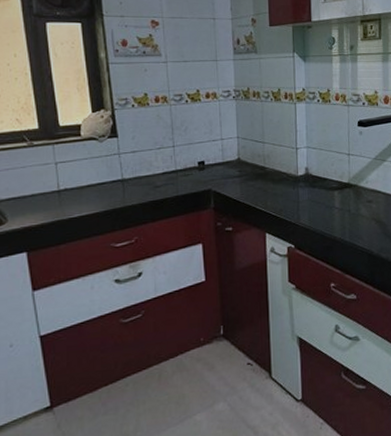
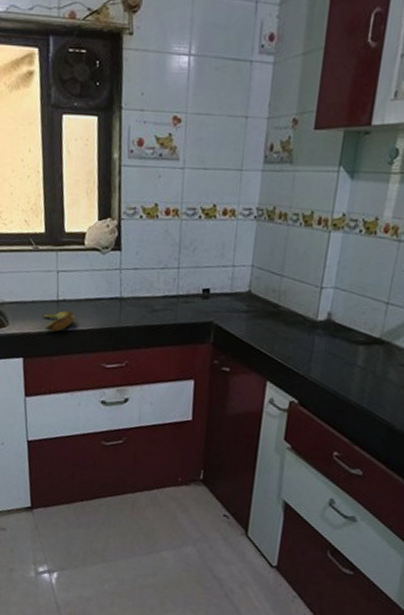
banana: none [43,198,80,221] -> present [42,310,76,332]

